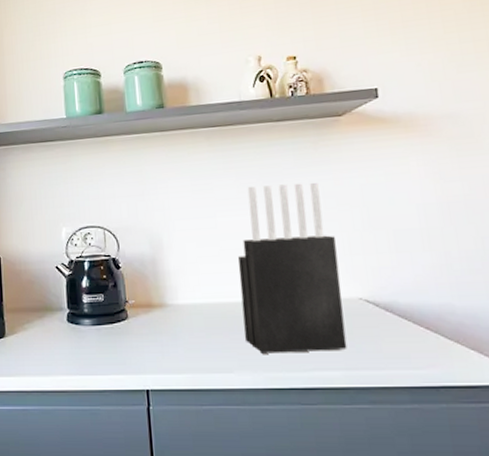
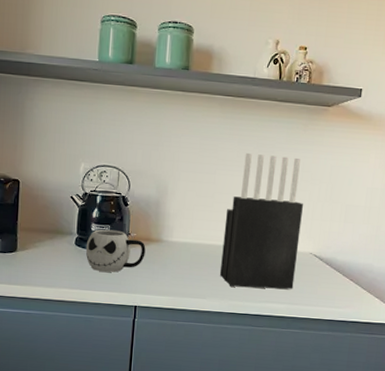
mug: none [79,299,149,350] -> present [85,229,146,272]

